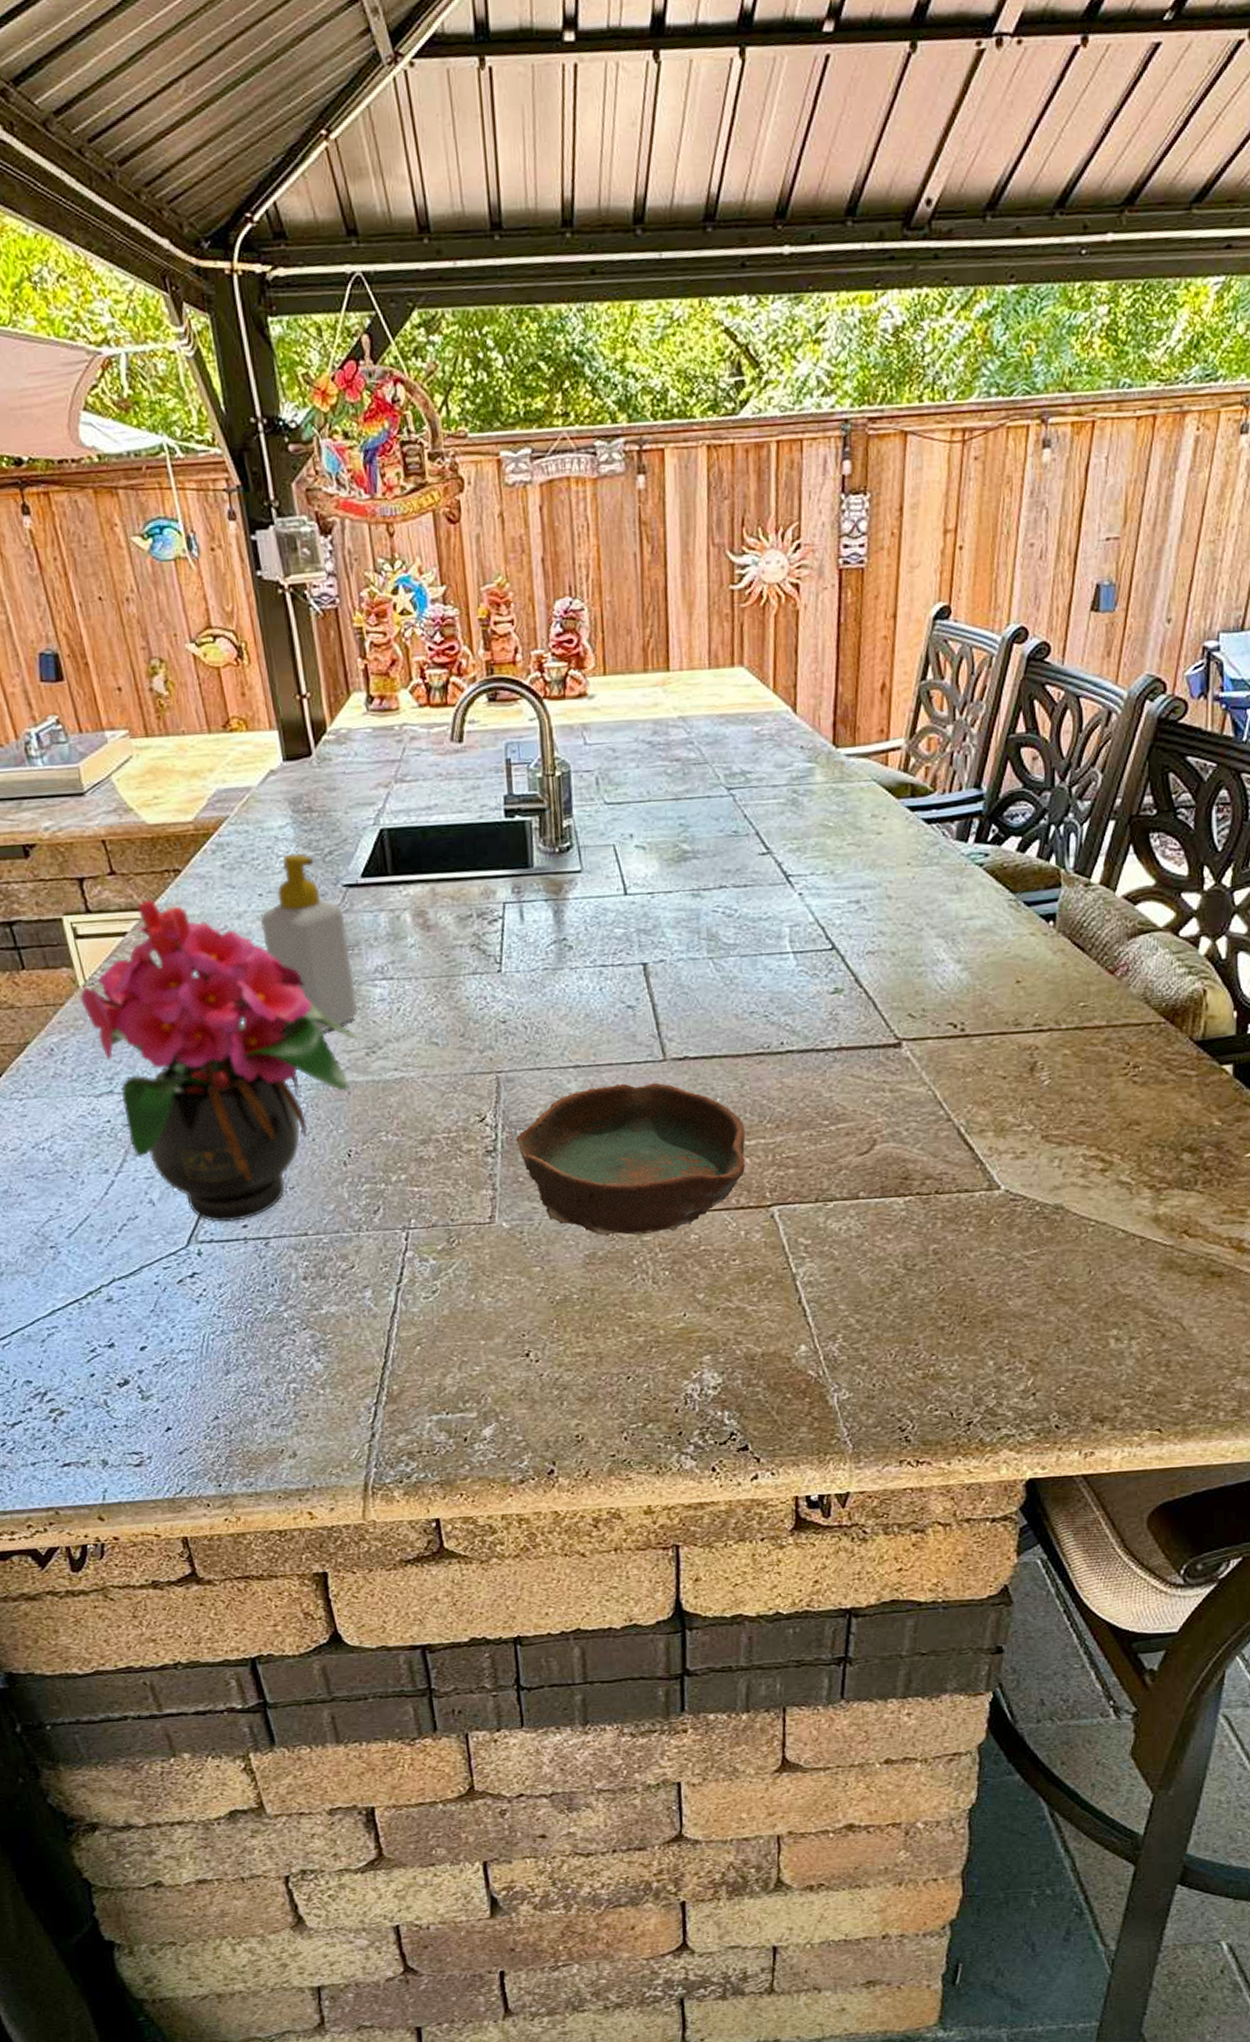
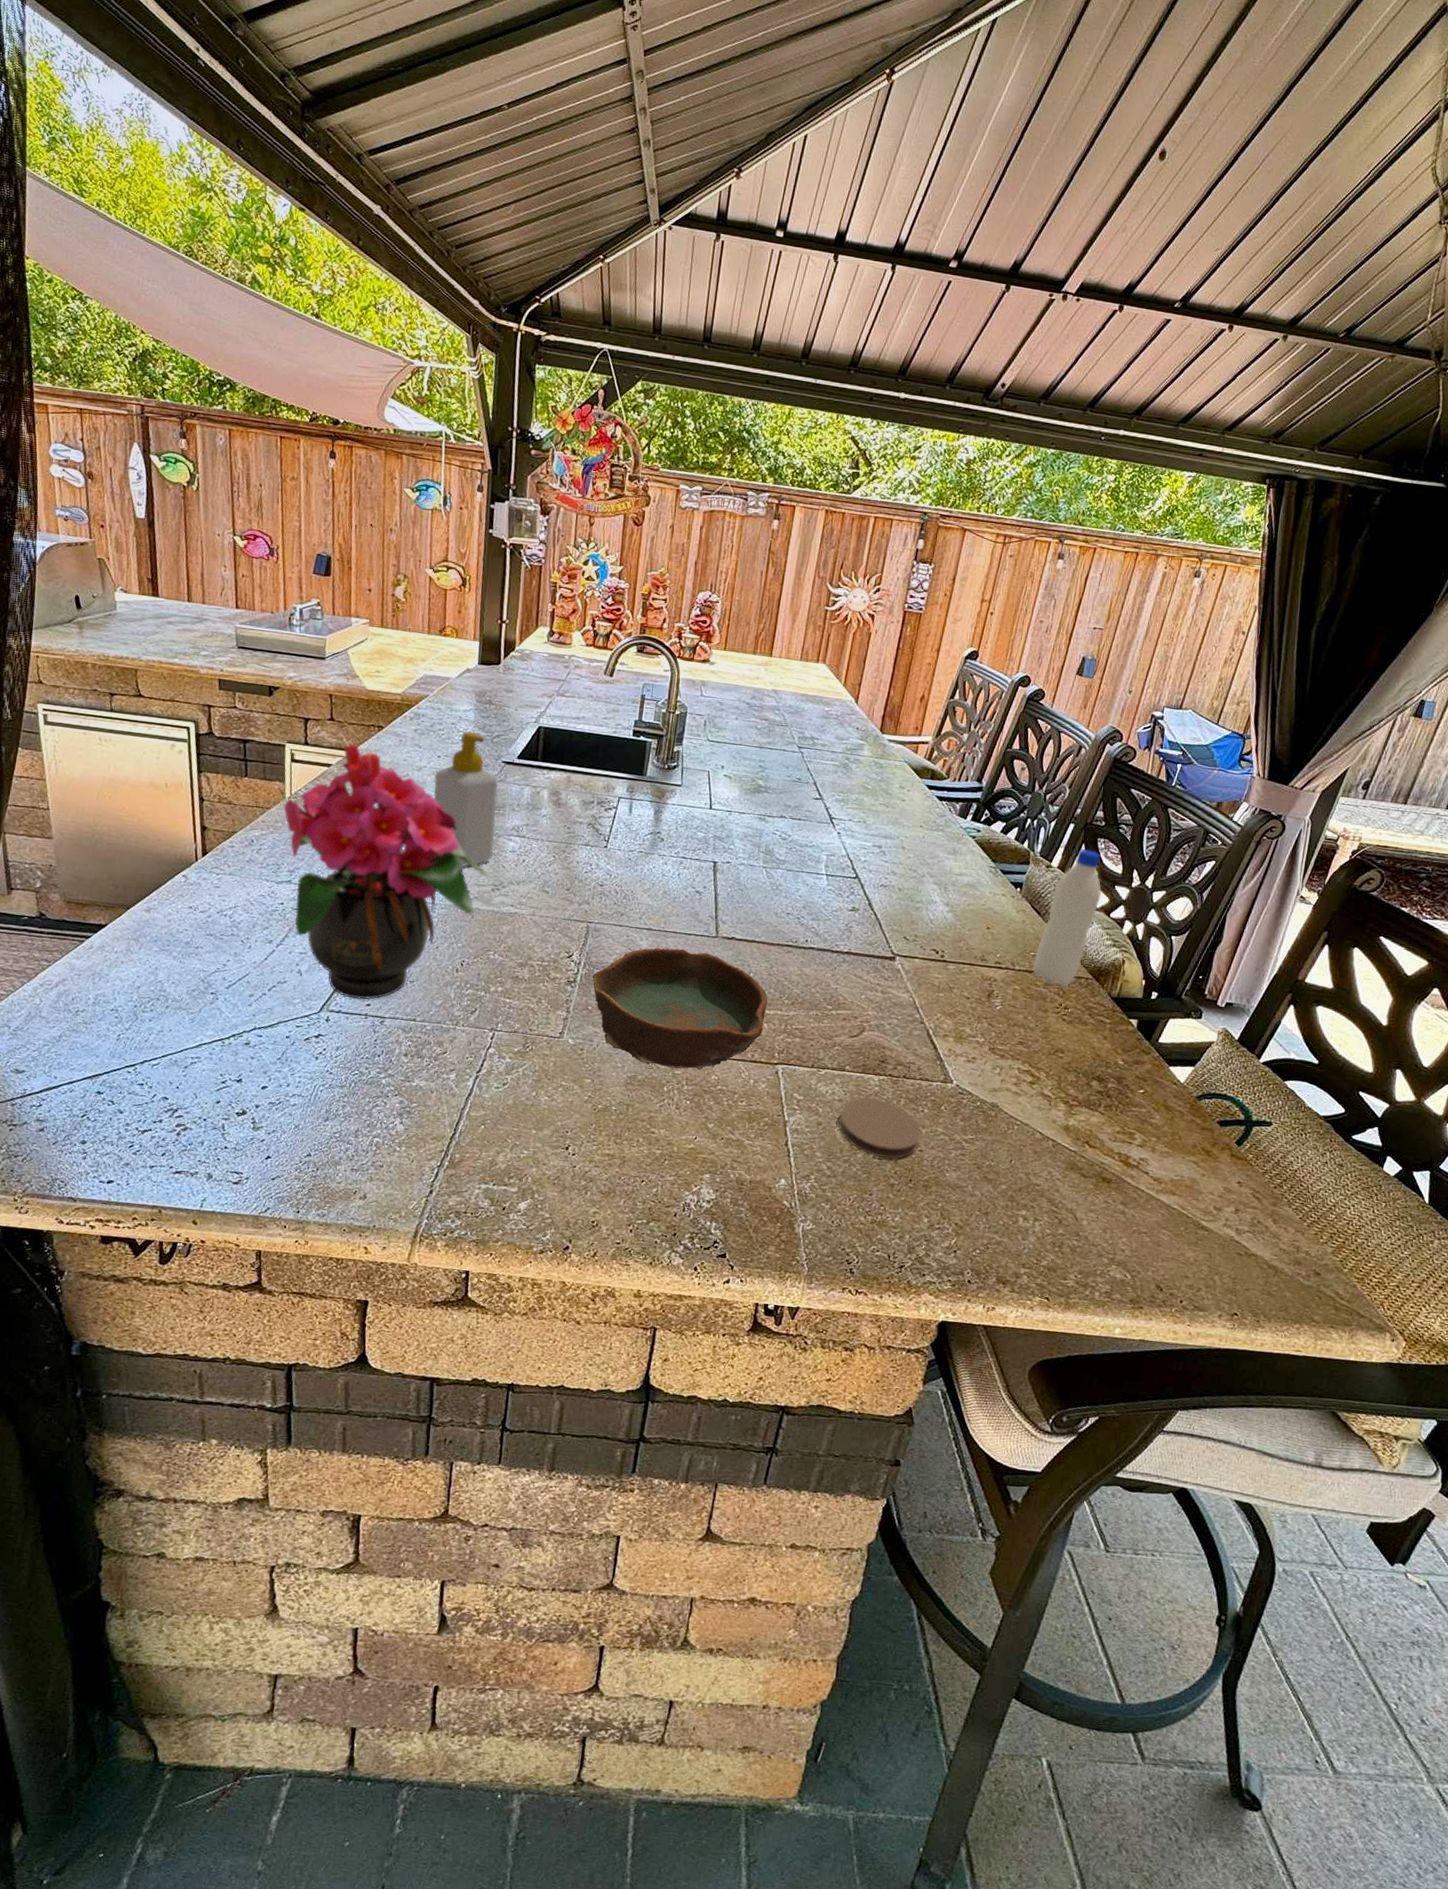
coaster: none [860,1225,970,1297] -> present [838,1097,922,1159]
water bottle: none [1083,851,1163,1041] -> present [1032,849,1102,988]

